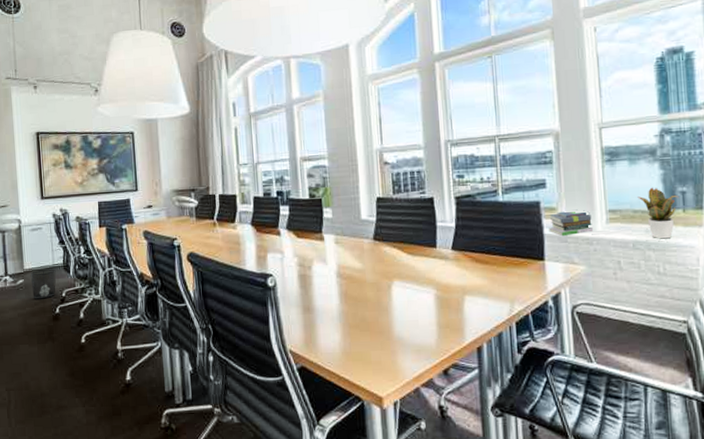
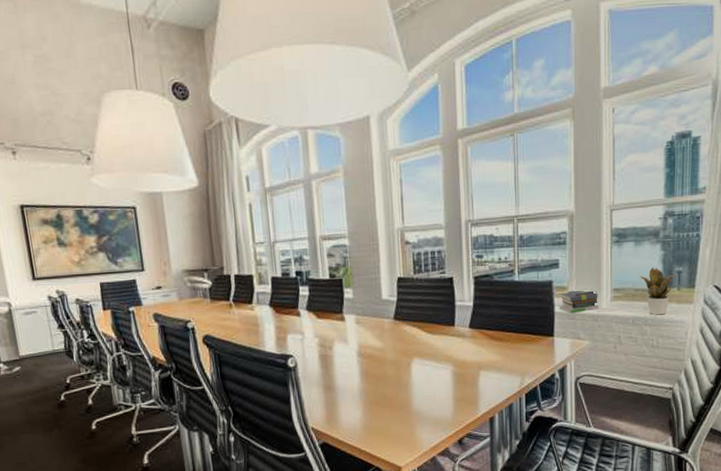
waste bin: present [30,268,57,299] -> none [27,354,59,387]

